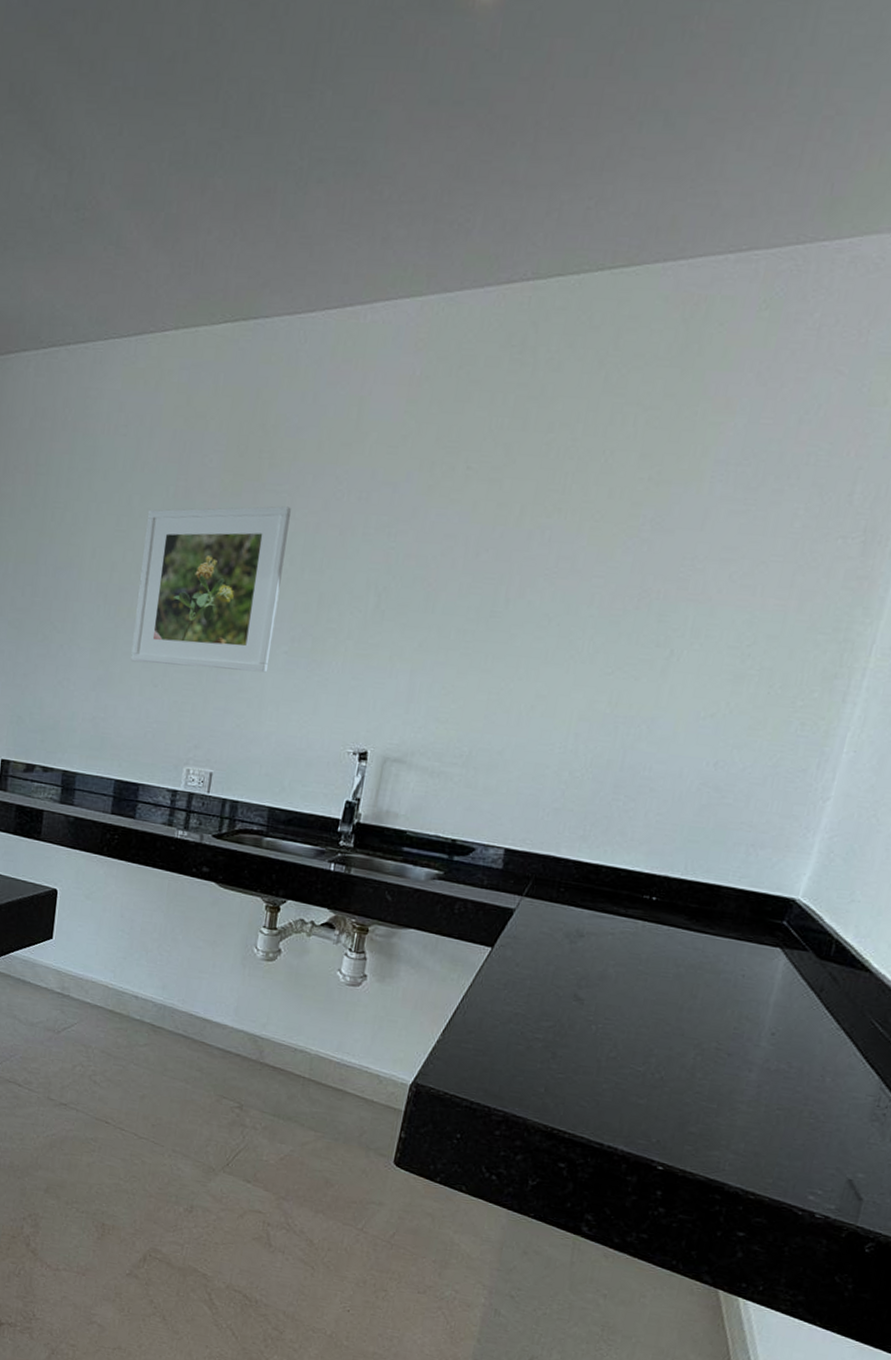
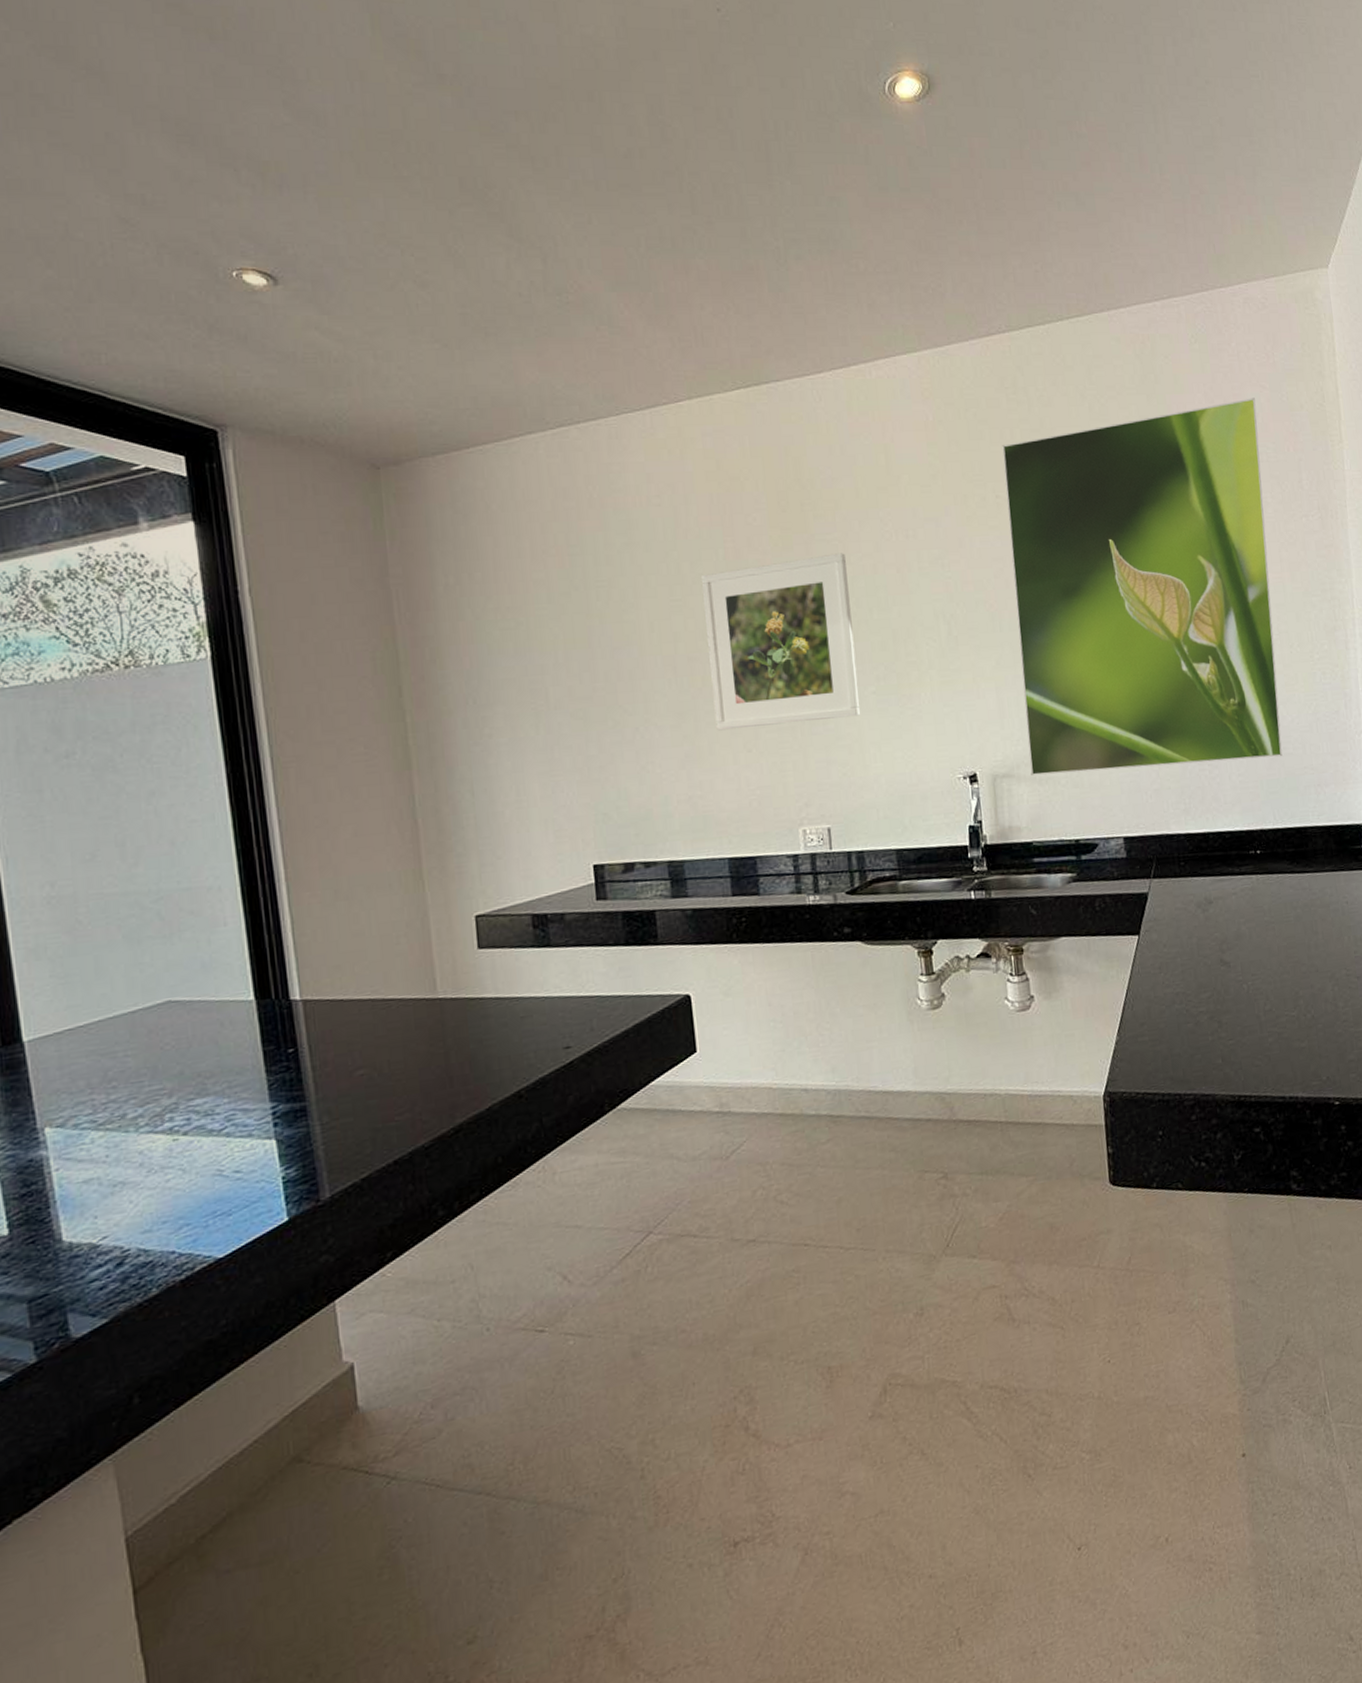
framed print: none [424,384,824,806] -> present [1002,398,1283,776]

